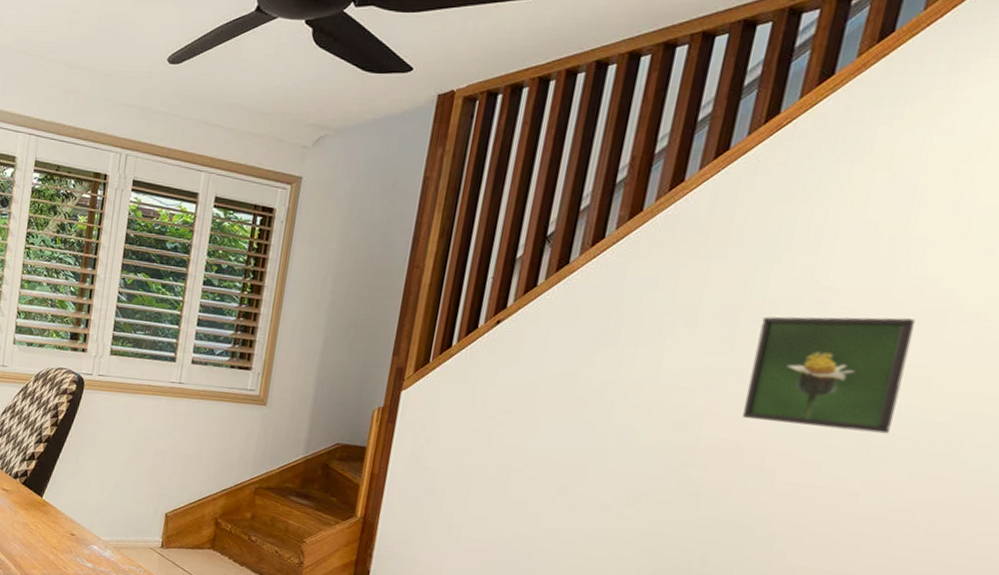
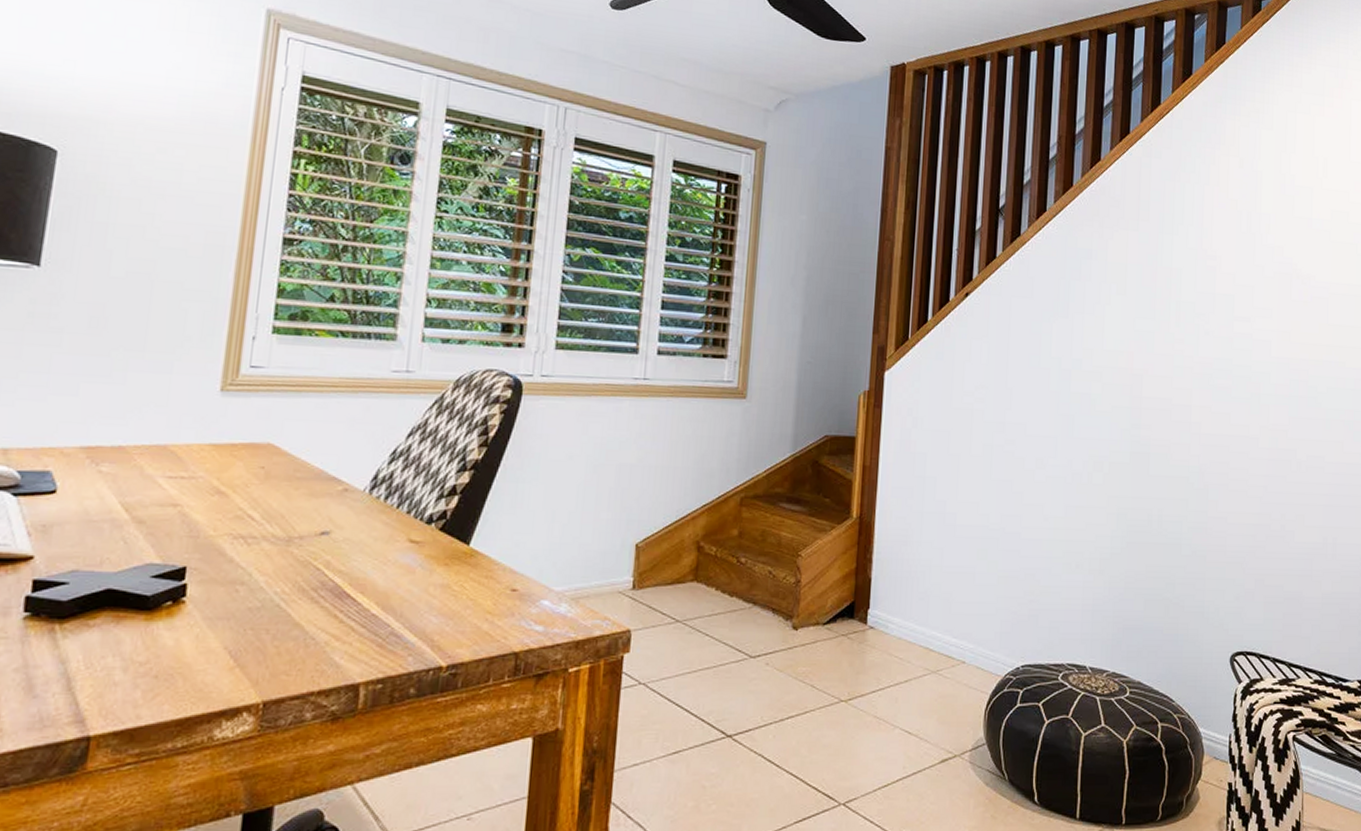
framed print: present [742,316,916,434] -> none [1169,281,1273,383]

